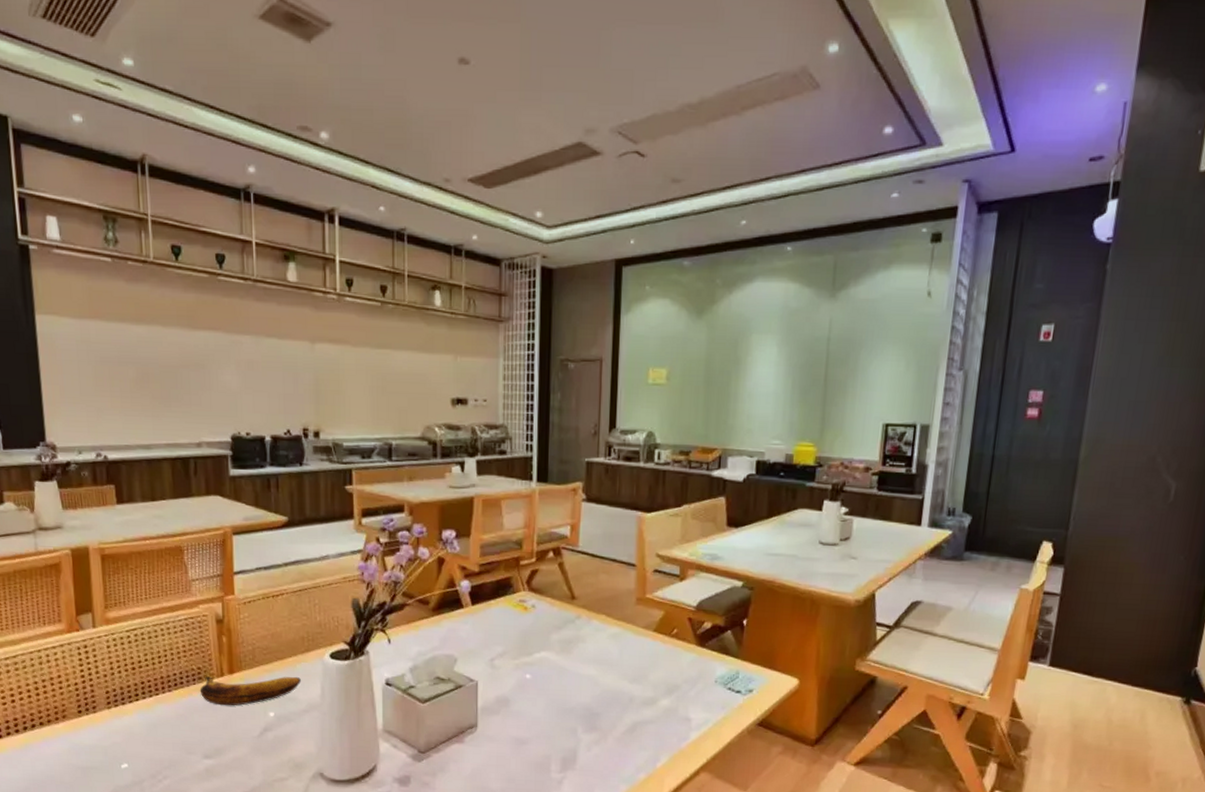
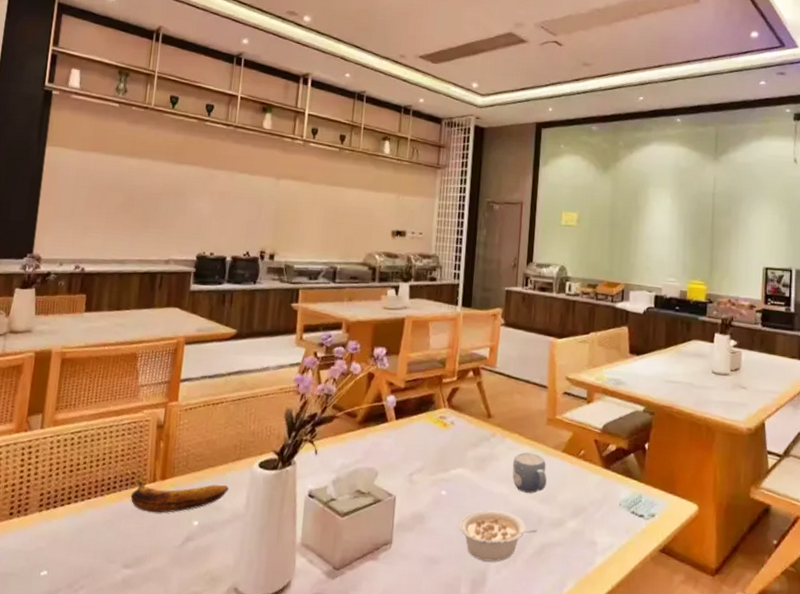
legume: none [546,691,629,741] -> present [459,510,537,562]
mug: none [600,633,637,674] -> present [512,452,547,493]

